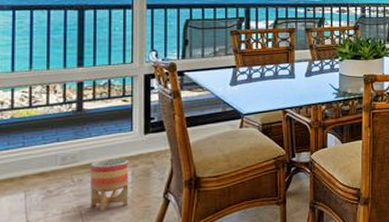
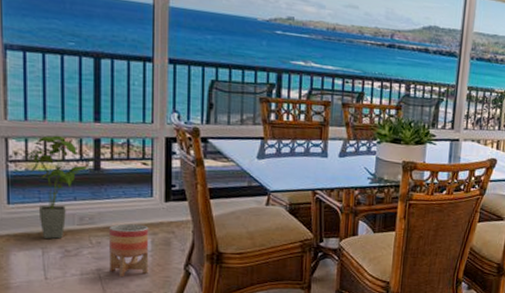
house plant: none [12,82,77,181] -> present [26,135,94,239]

